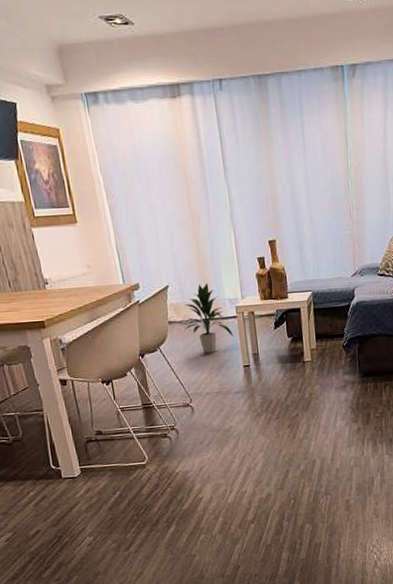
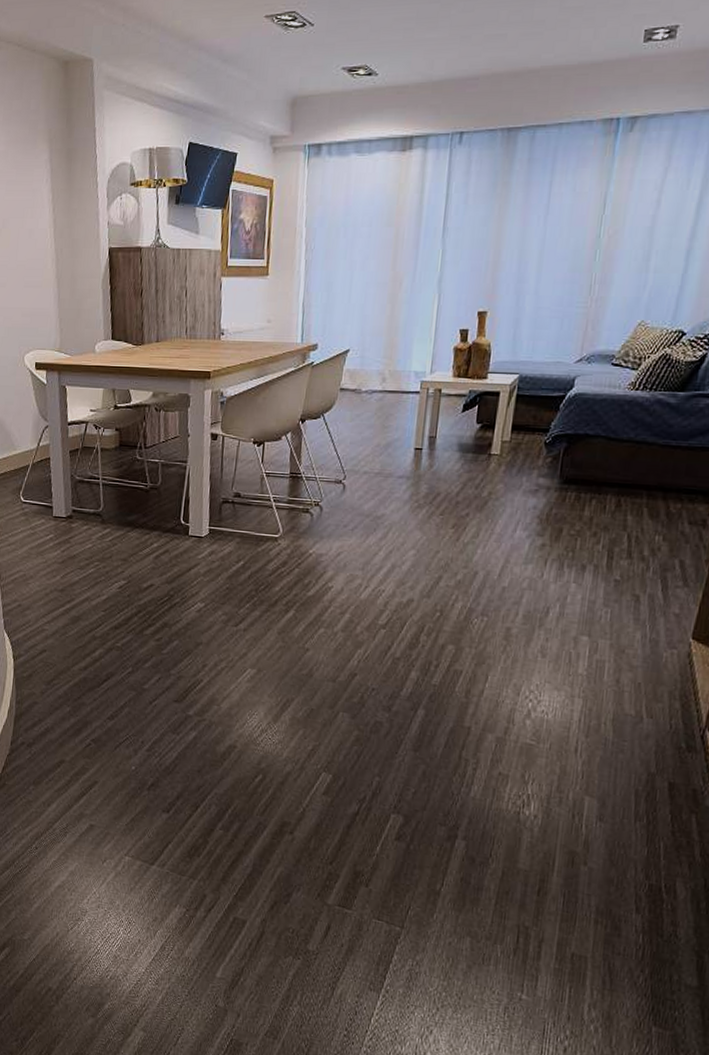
indoor plant: present [184,282,234,353] -> none [355,351,412,428]

